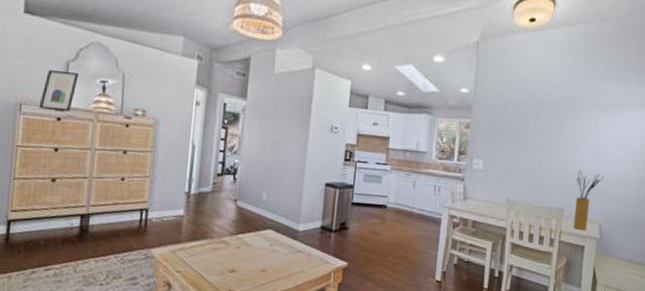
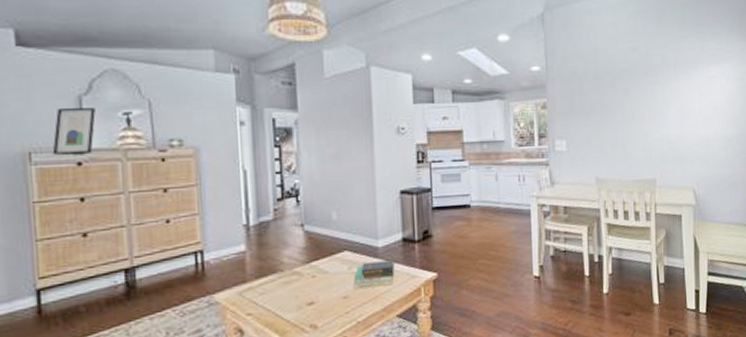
books: none [272,242,312,267] -> present [353,260,396,289]
vase: present [573,169,605,231] -> none [664,135,692,200]

